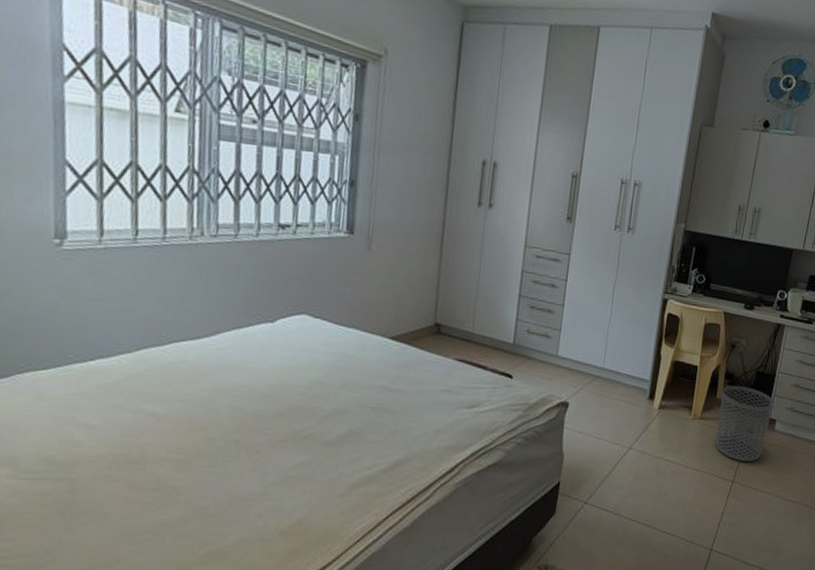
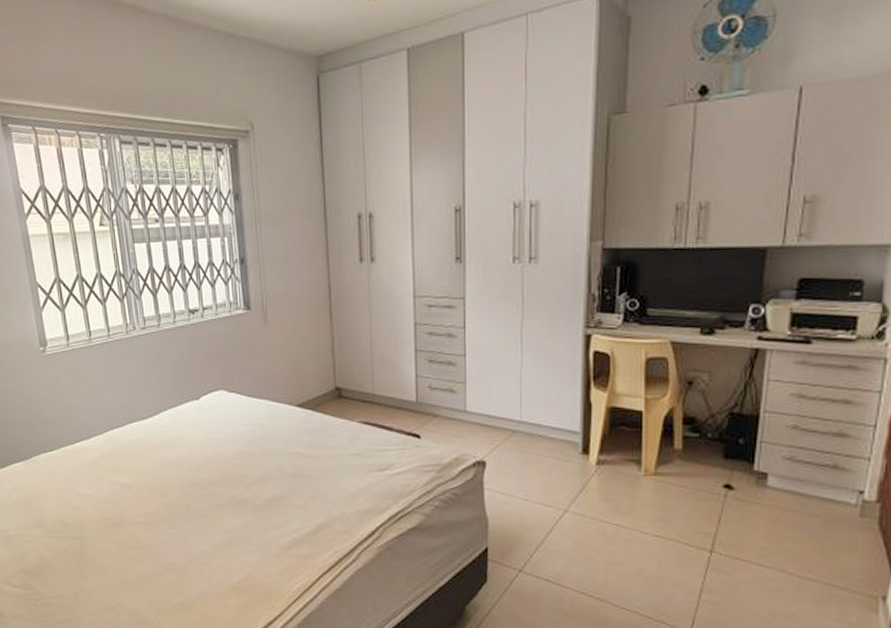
waste bin: present [715,385,773,462] -> none [680,431,760,527]

